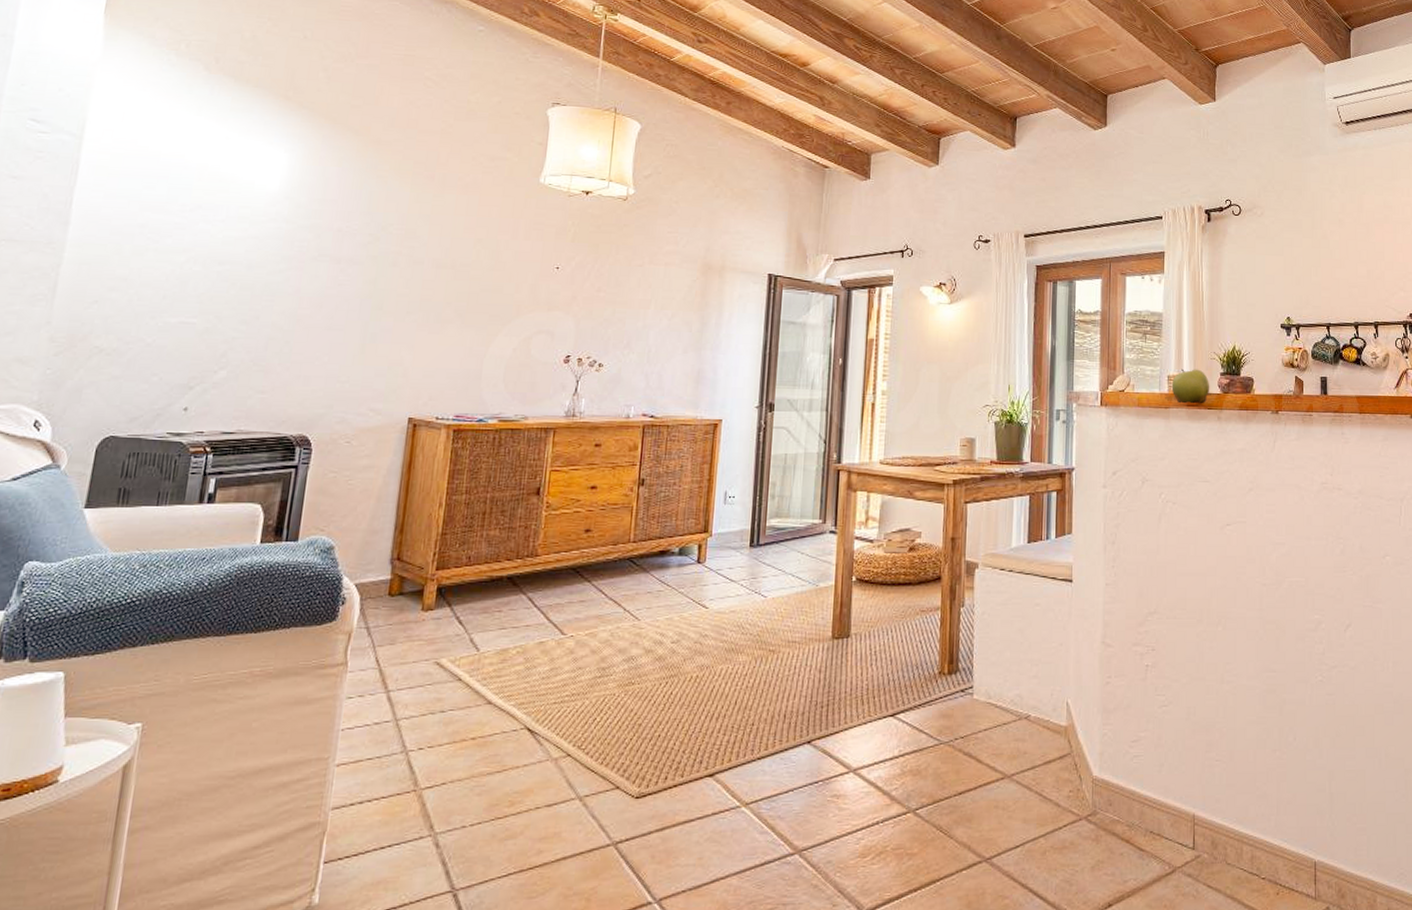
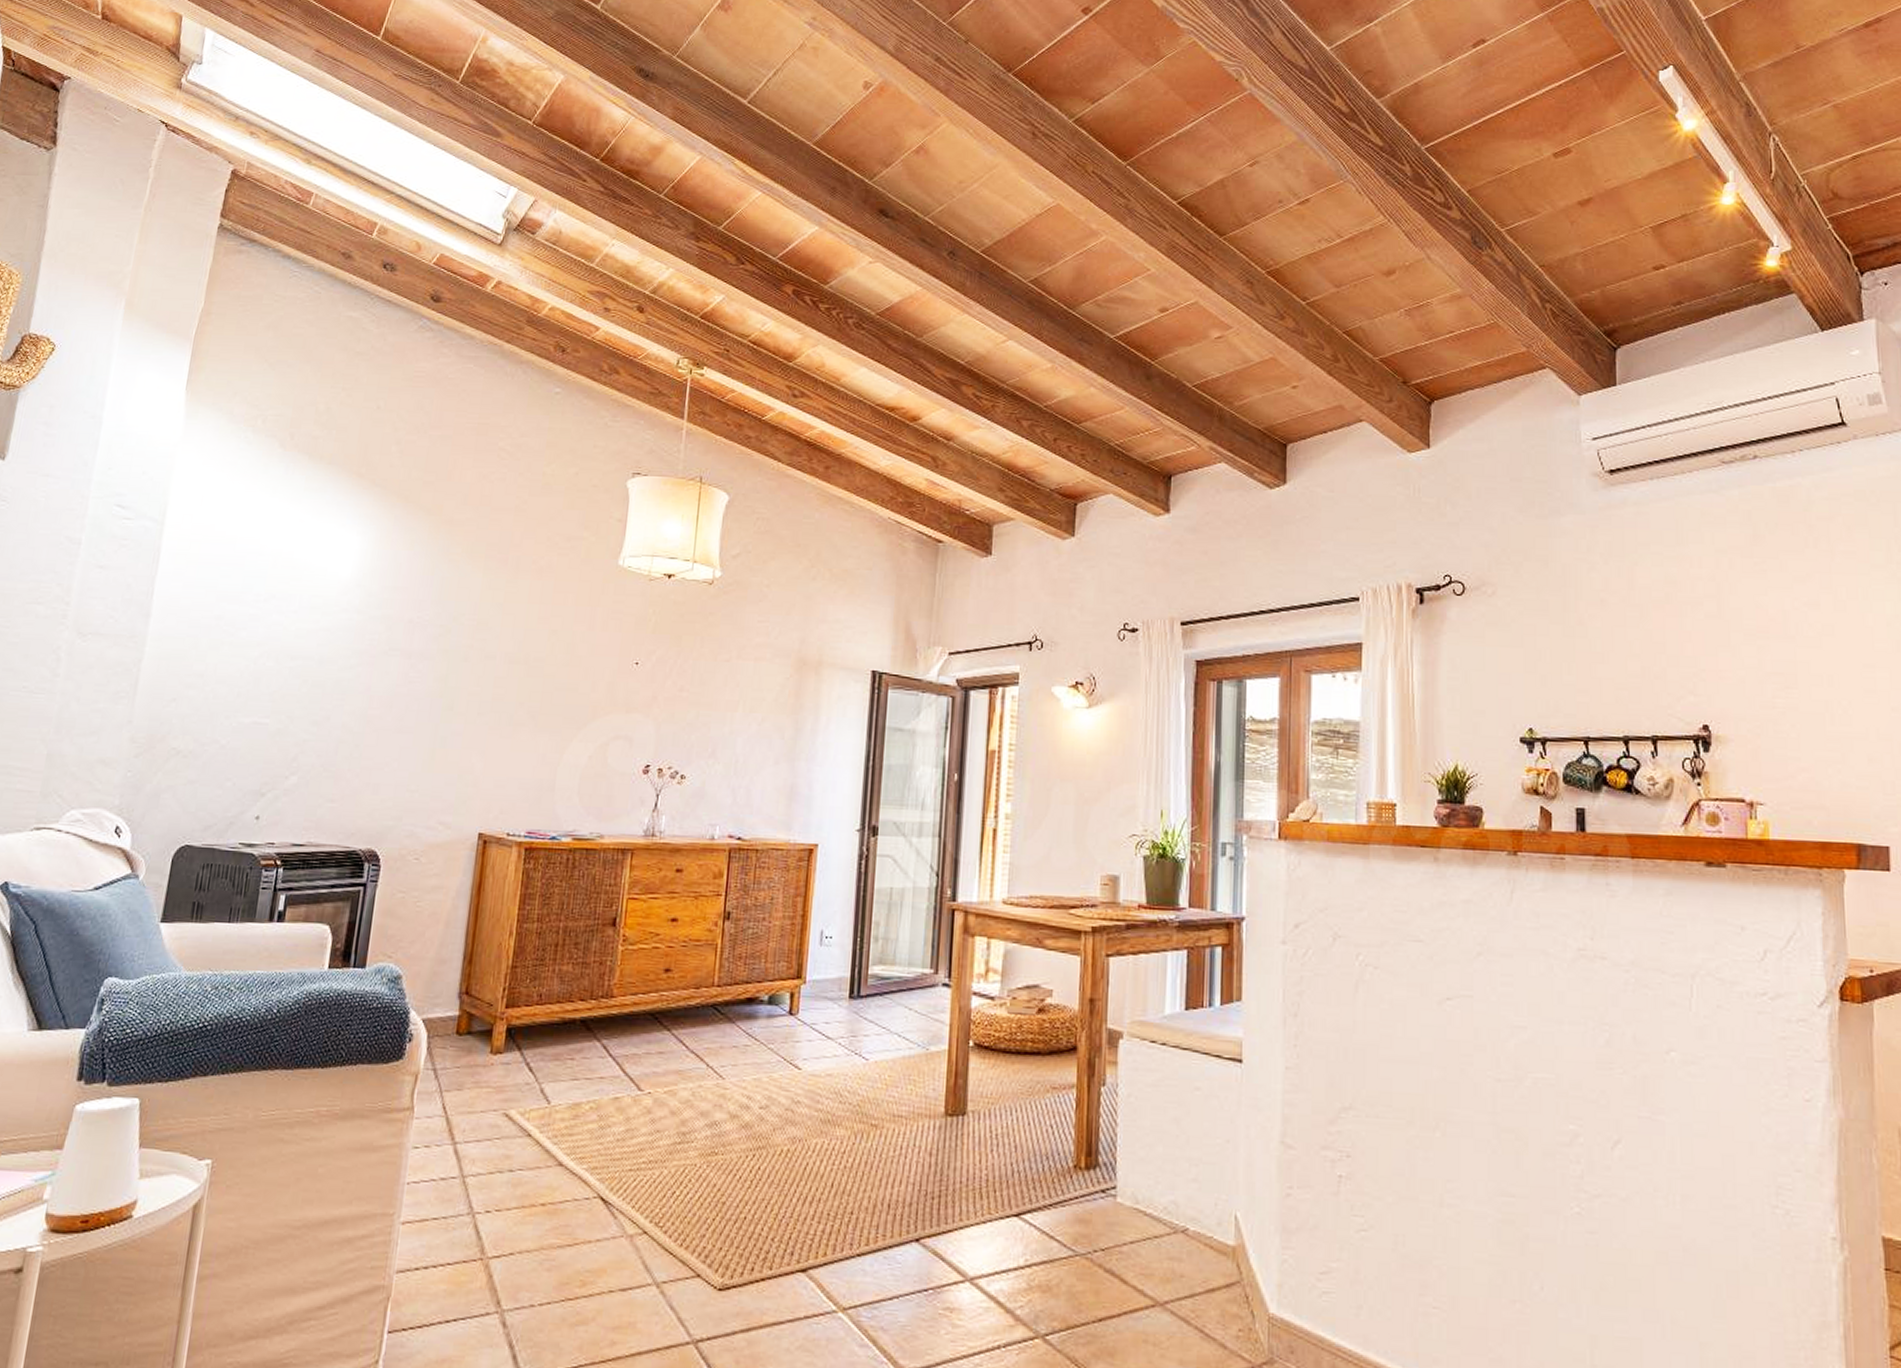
fruit: present [1171,368,1210,404] -> none [1372,793,1424,840]

